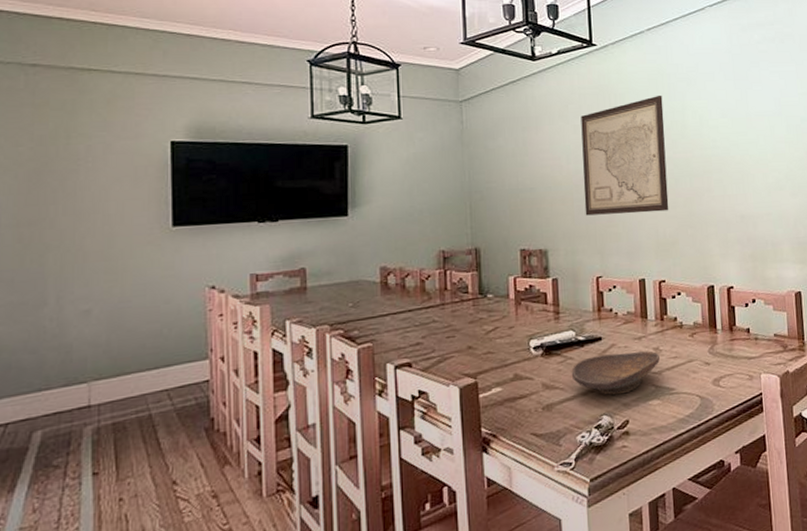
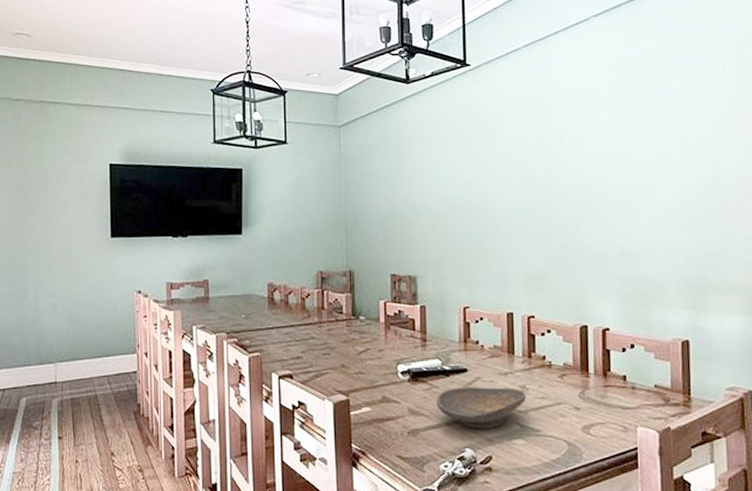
wall art: present [581,95,669,216] -> none [452,117,541,244]

